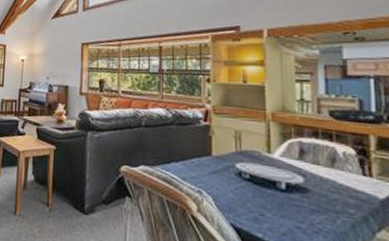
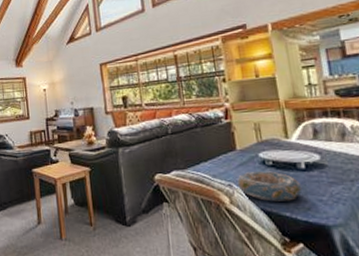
decorative bowl: none [208,181,279,221] -> present [237,171,302,202]

